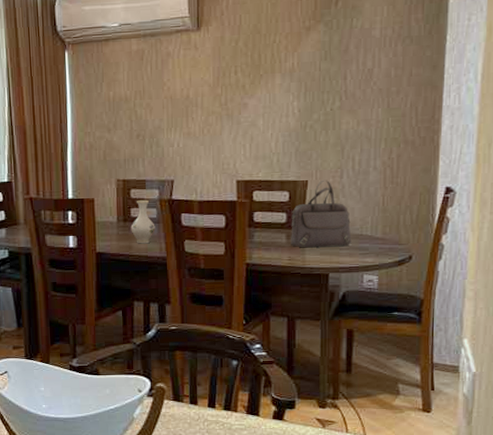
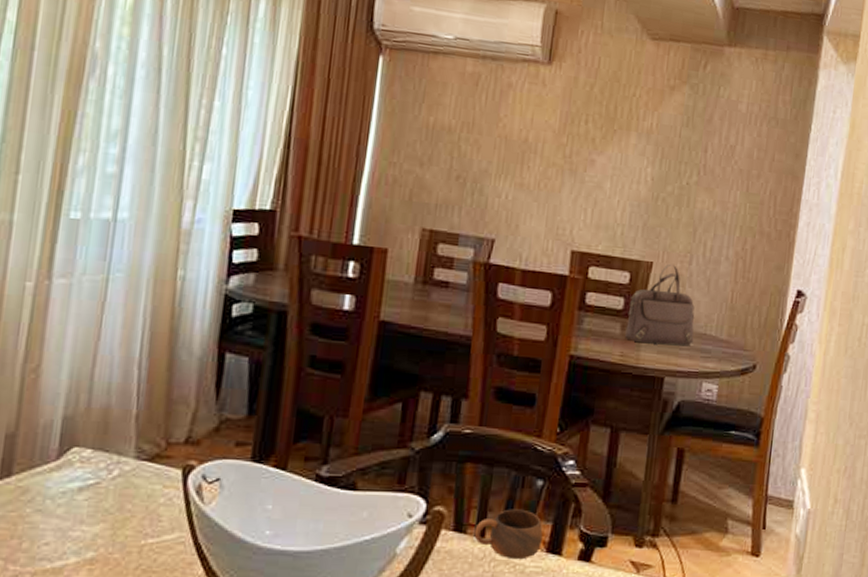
vase: present [130,200,155,244] -> none [430,258,463,317]
cup: none [189,383,242,420] -> present [474,509,543,560]

